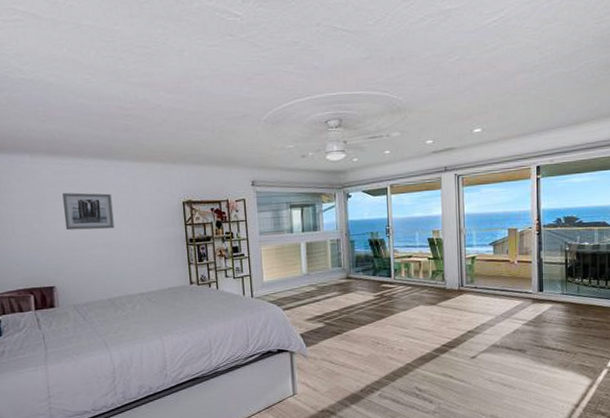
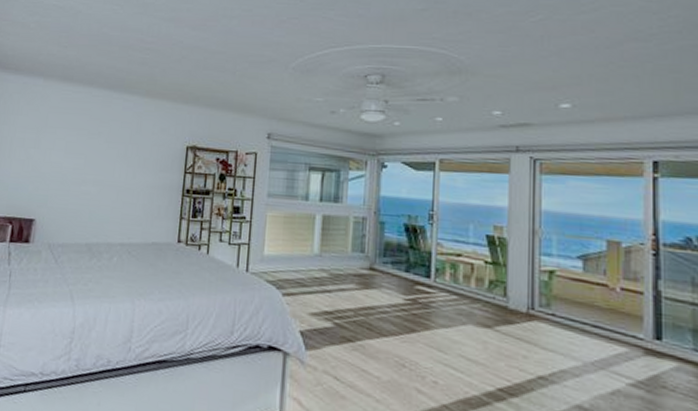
wall art: present [63,192,115,231] -> none [60,121,113,166]

